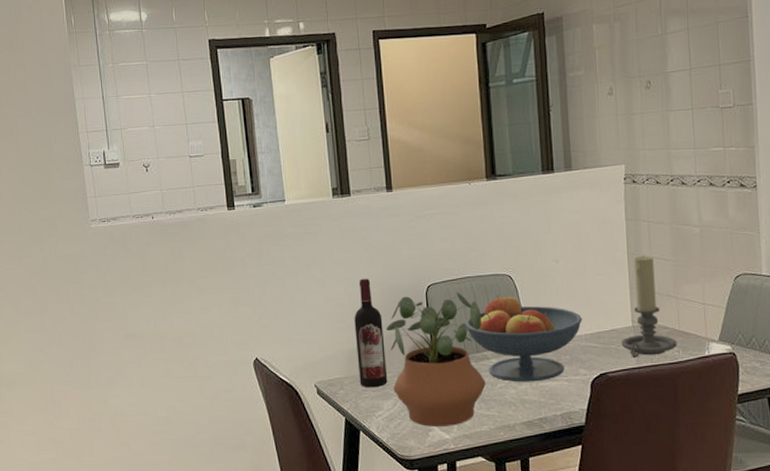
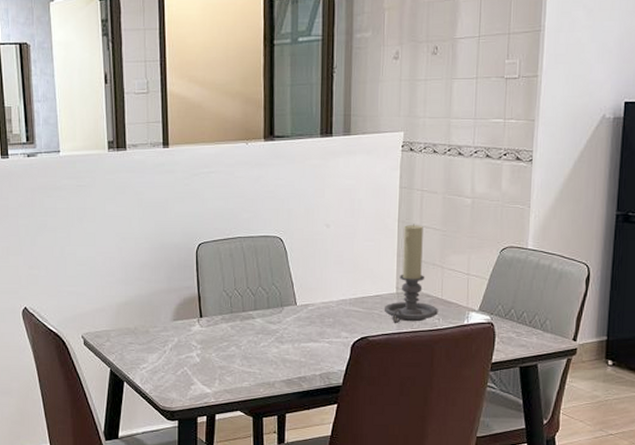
wine bottle: present [354,278,388,388] -> none [124,234,154,341]
potted plant: present [385,292,486,427] -> none [154,251,250,381]
fruit bowl: present [465,295,583,382] -> none [233,257,349,342]

